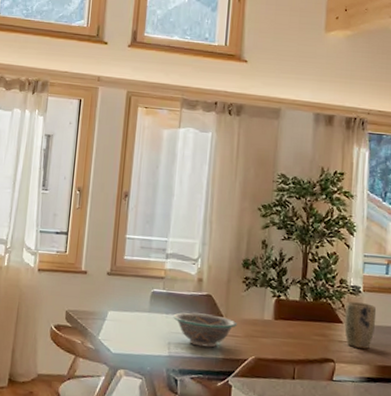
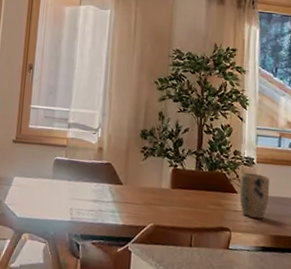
bowl: present [173,312,237,348] -> none [75,180,136,214]

